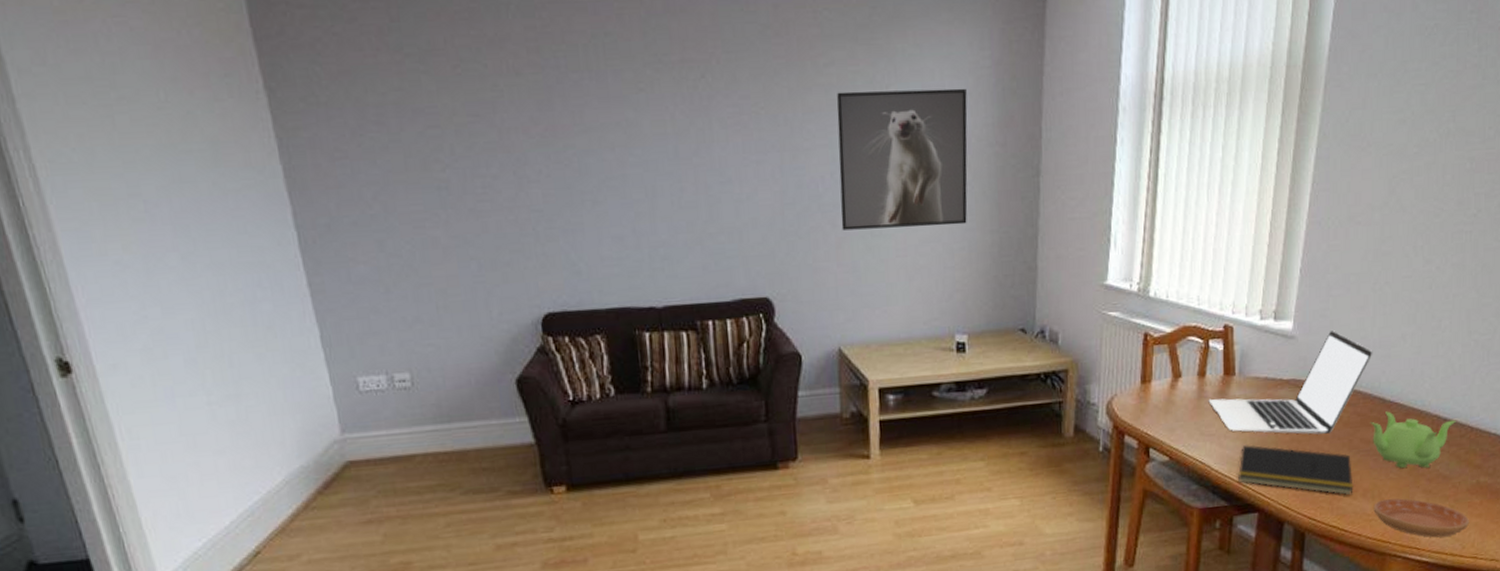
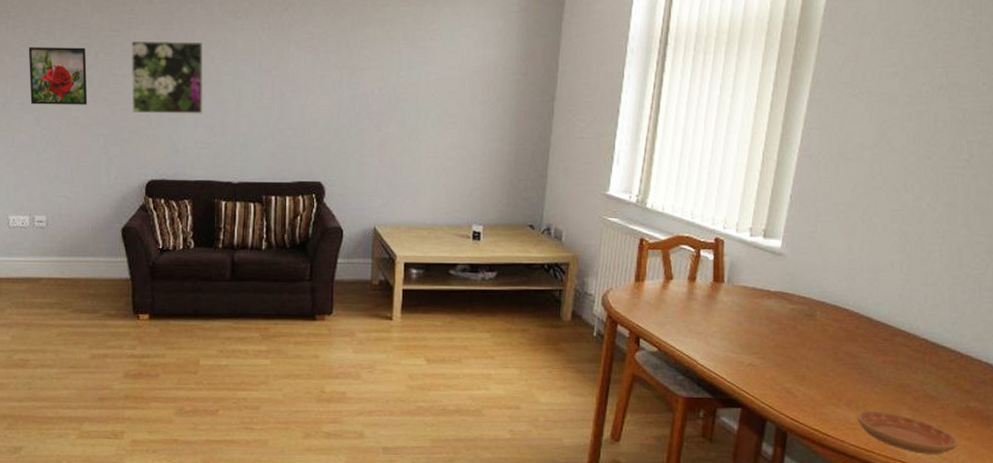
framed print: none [352,140,449,224] -> present [28,47,88,105]
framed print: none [498,124,608,227] -> present [131,40,203,114]
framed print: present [836,88,968,231] -> none [385,26,496,136]
laptop: present [1208,331,1373,435] -> none [697,252,861,345]
notepad: present [1237,444,1354,496] -> none [722,346,837,403]
teapot: present [1370,411,1456,469] -> none [856,330,945,387]

